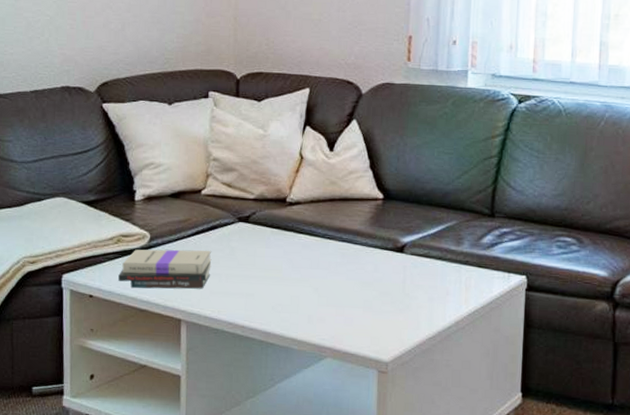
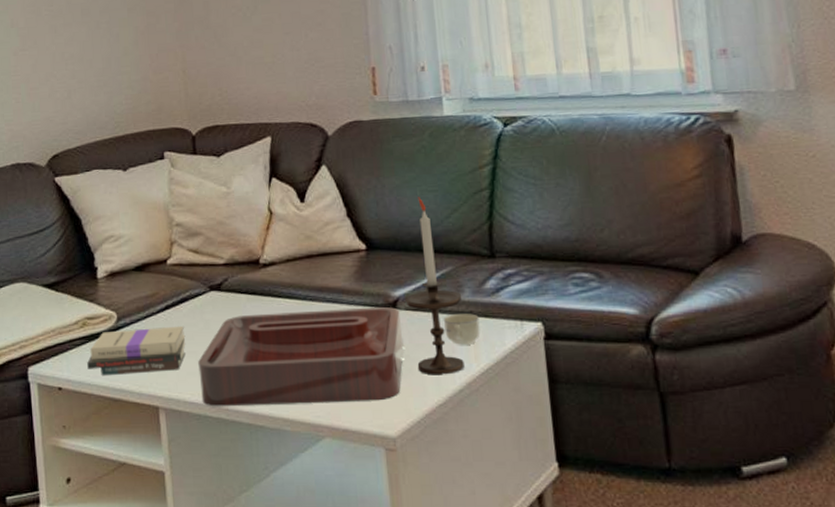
decorative tray: none [220,246,406,329] -> present [198,306,404,407]
candlestick: none [413,157,462,313] -> present [406,197,465,375]
cup: none [442,262,473,289] -> present [443,314,480,345]

